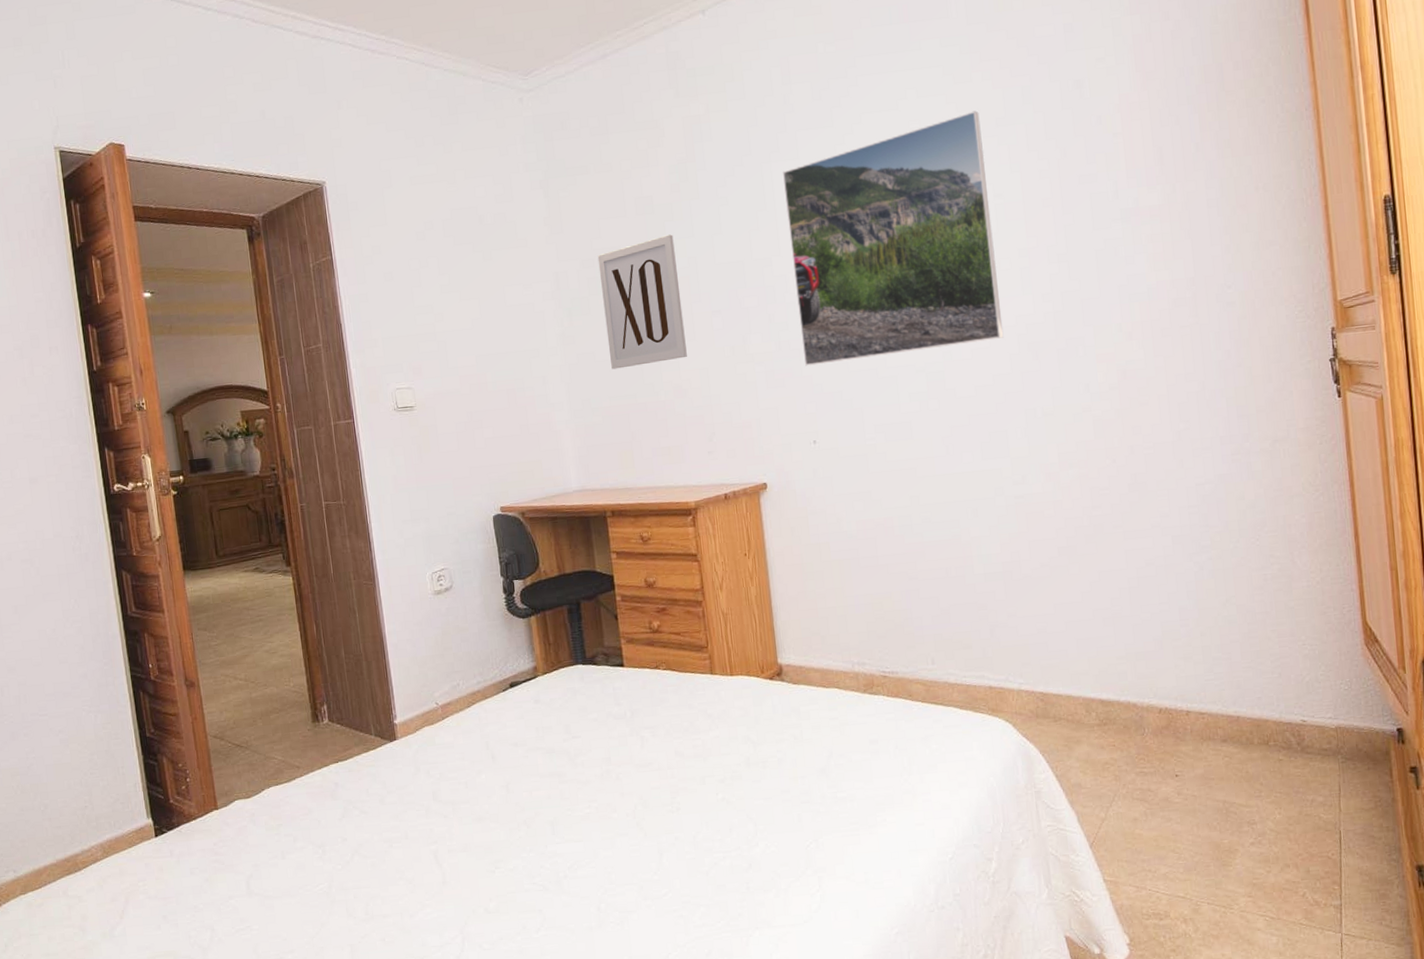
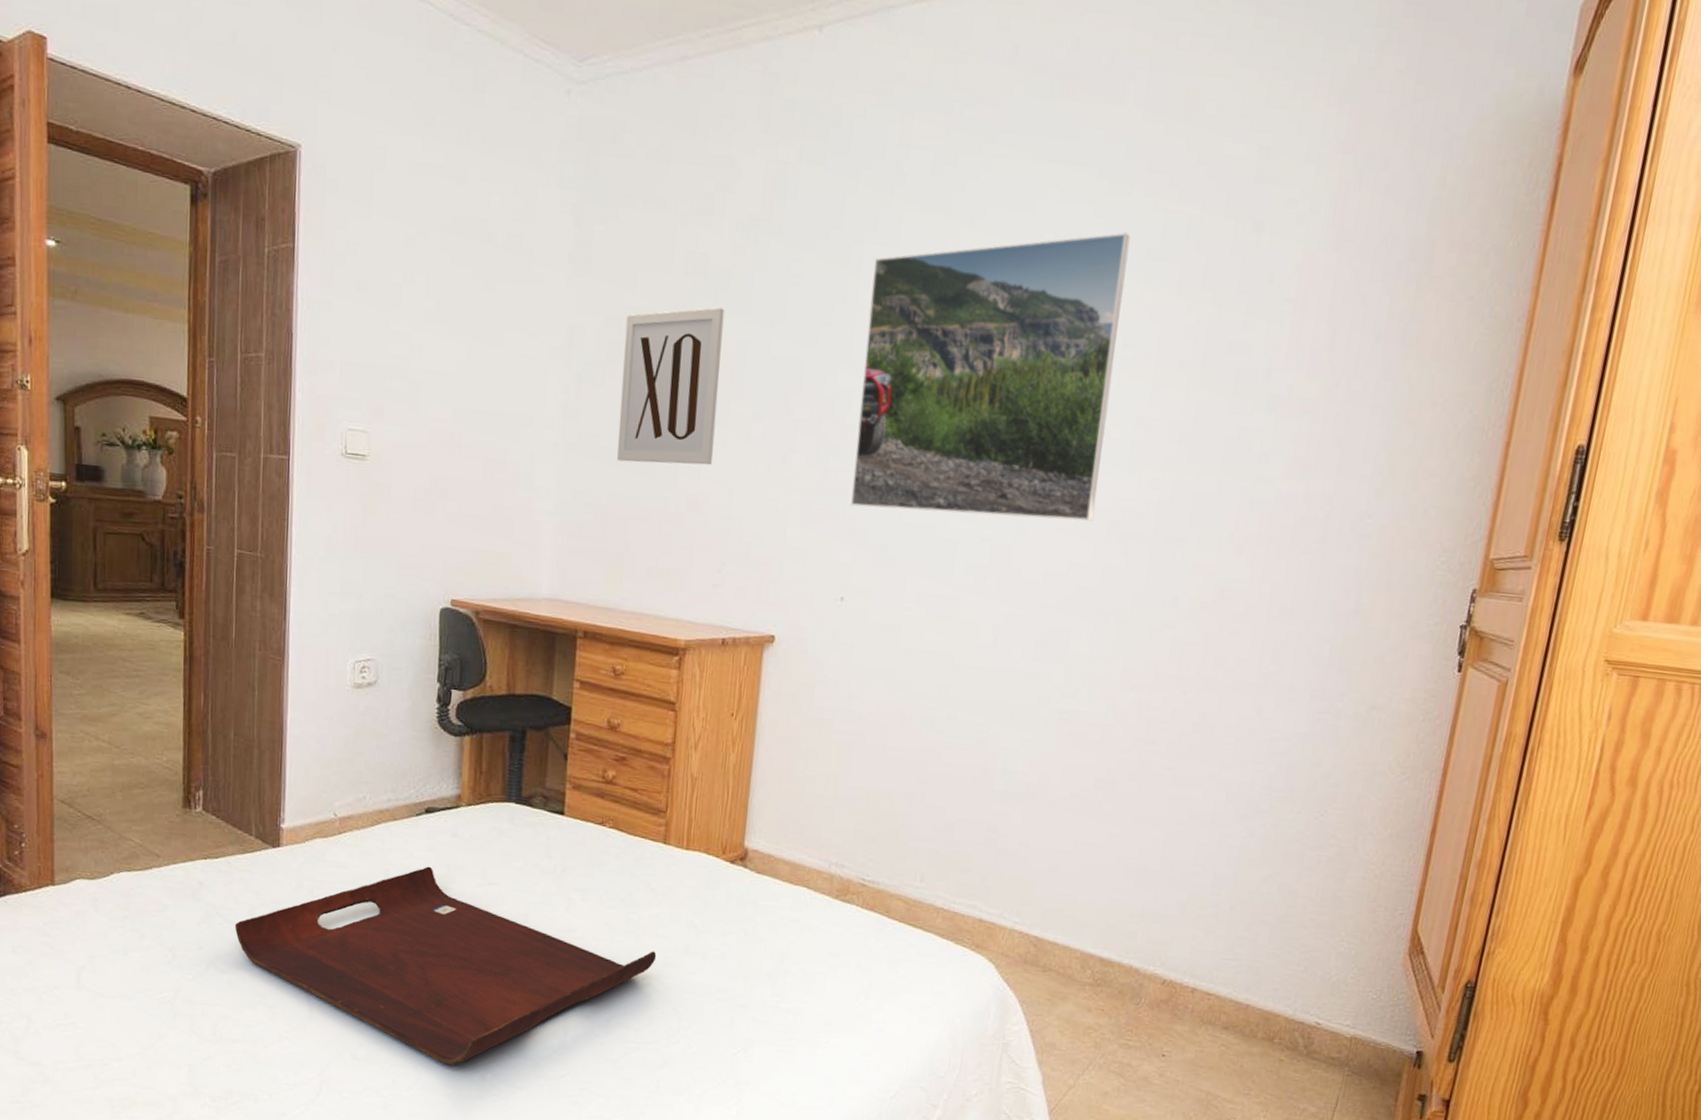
serving tray: none [370,732,725,903] -> present [235,866,657,1065]

